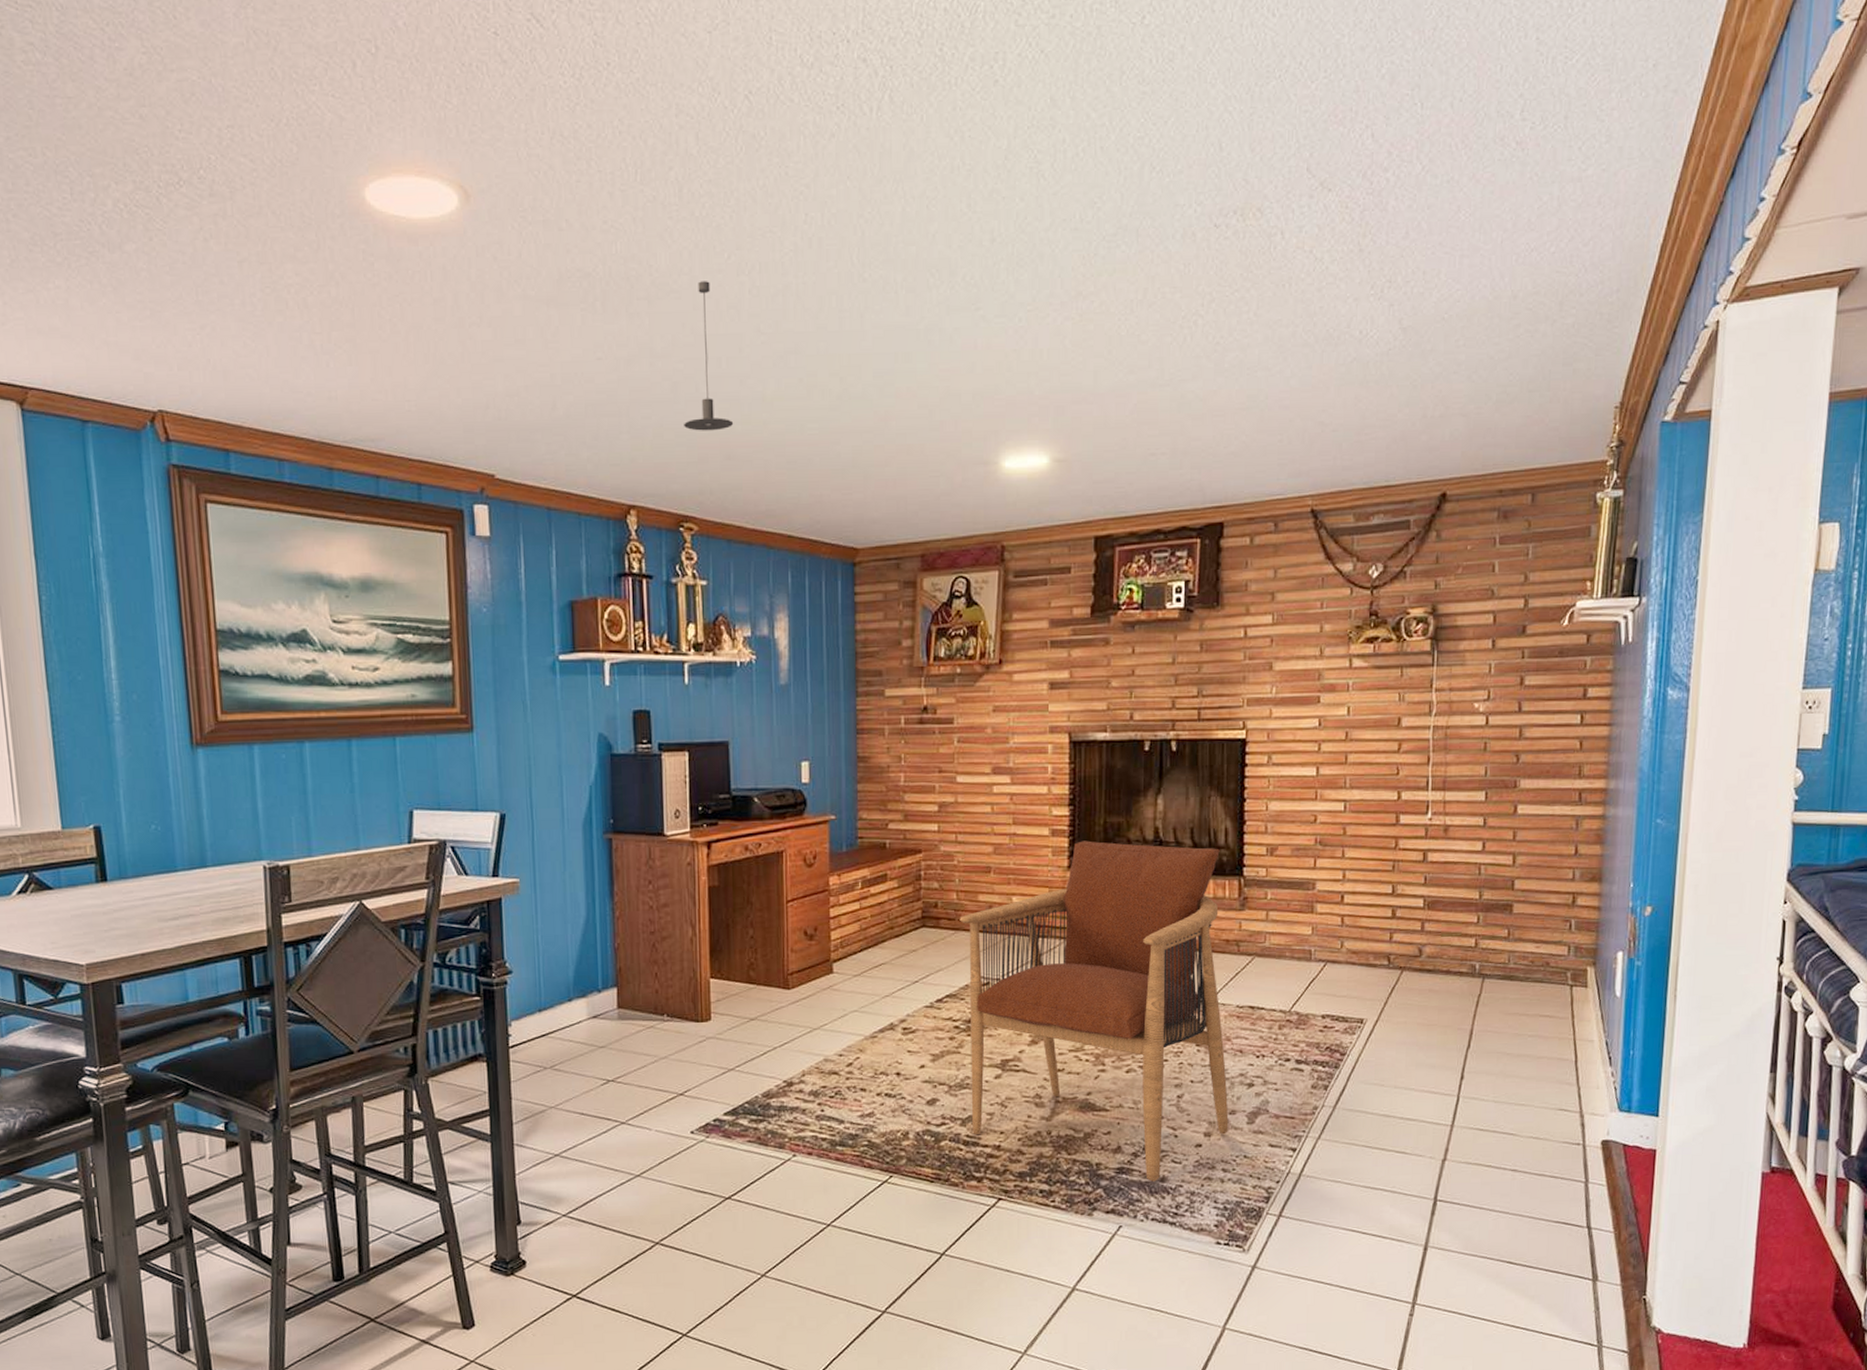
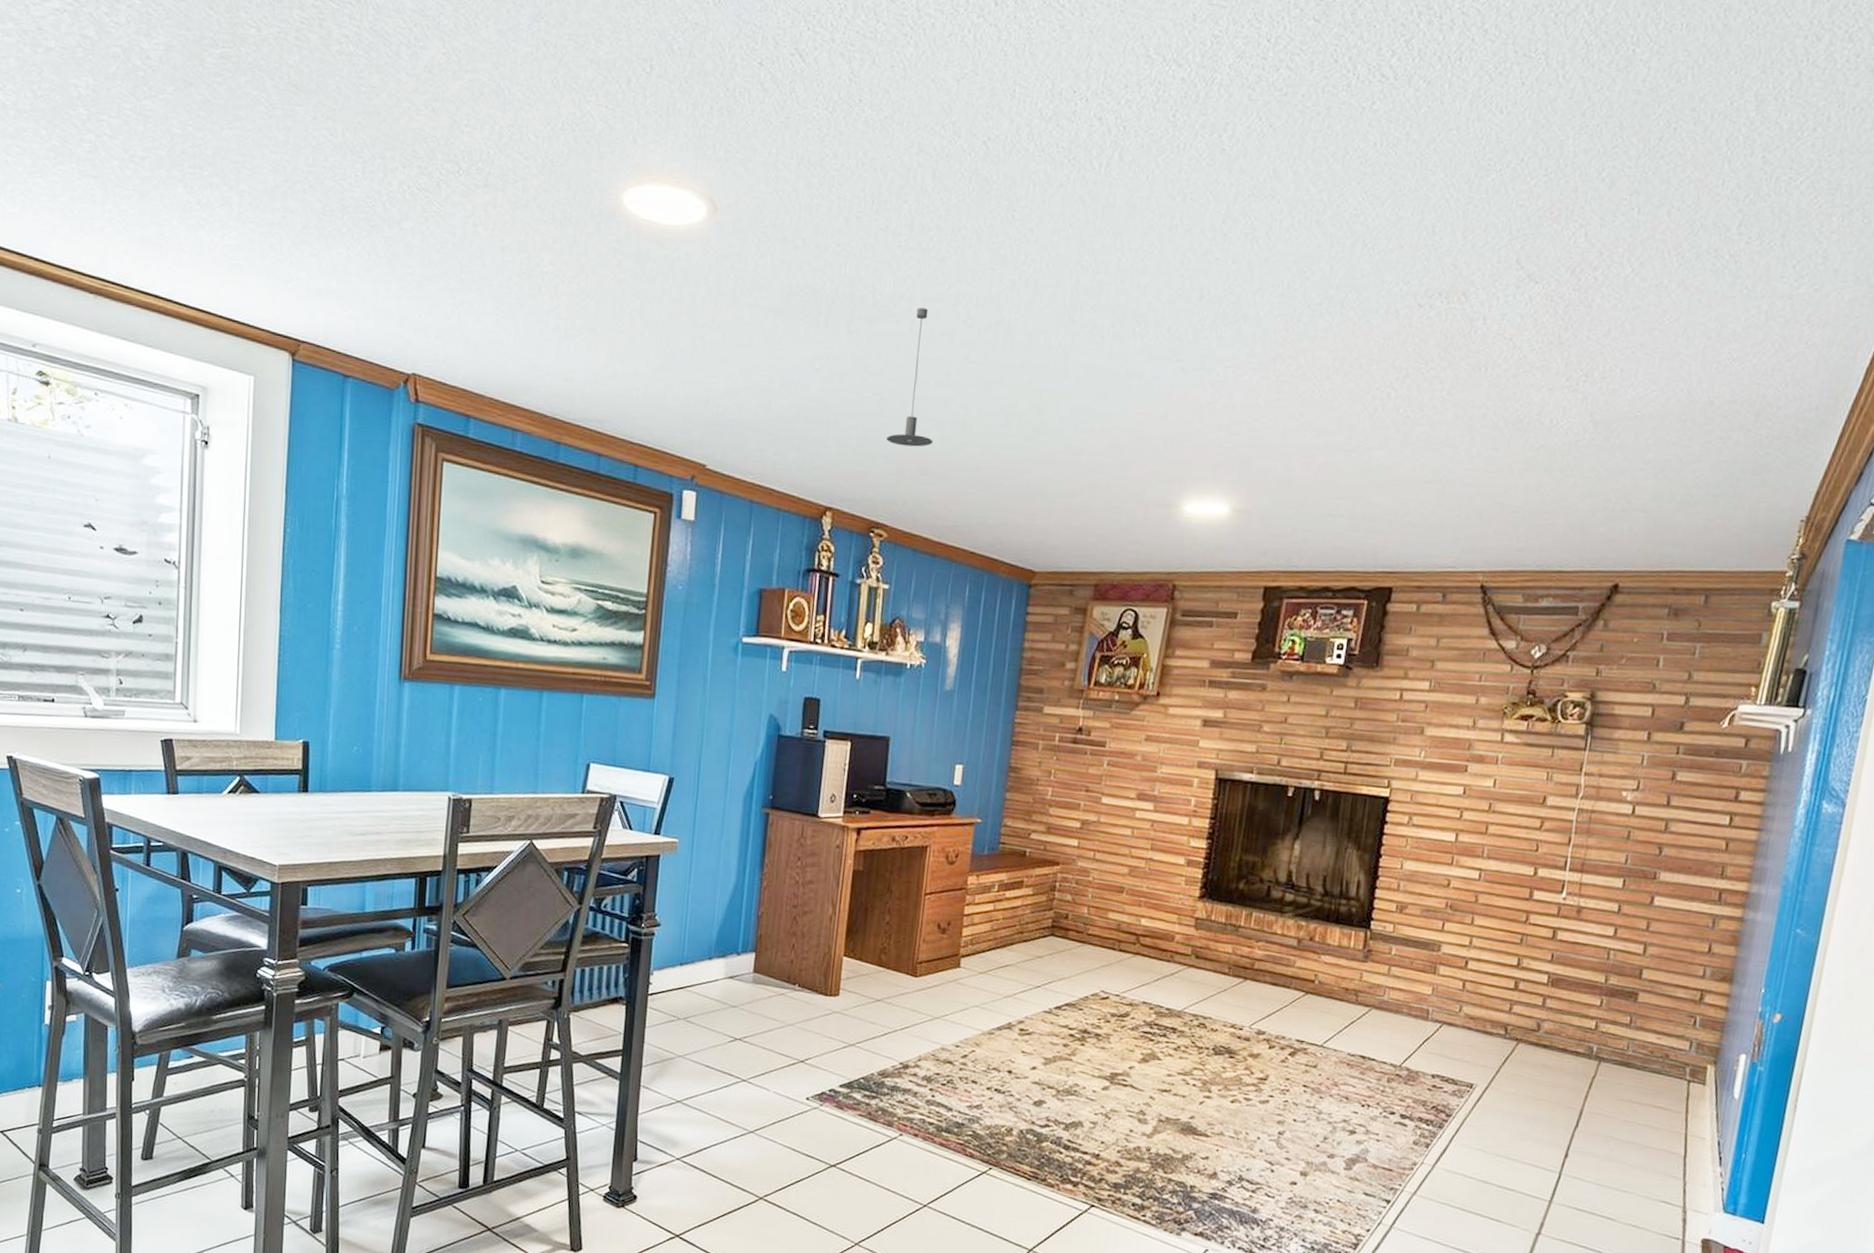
armchair: present [959,840,1229,1182] -> none [1074,874,1350,1212]

